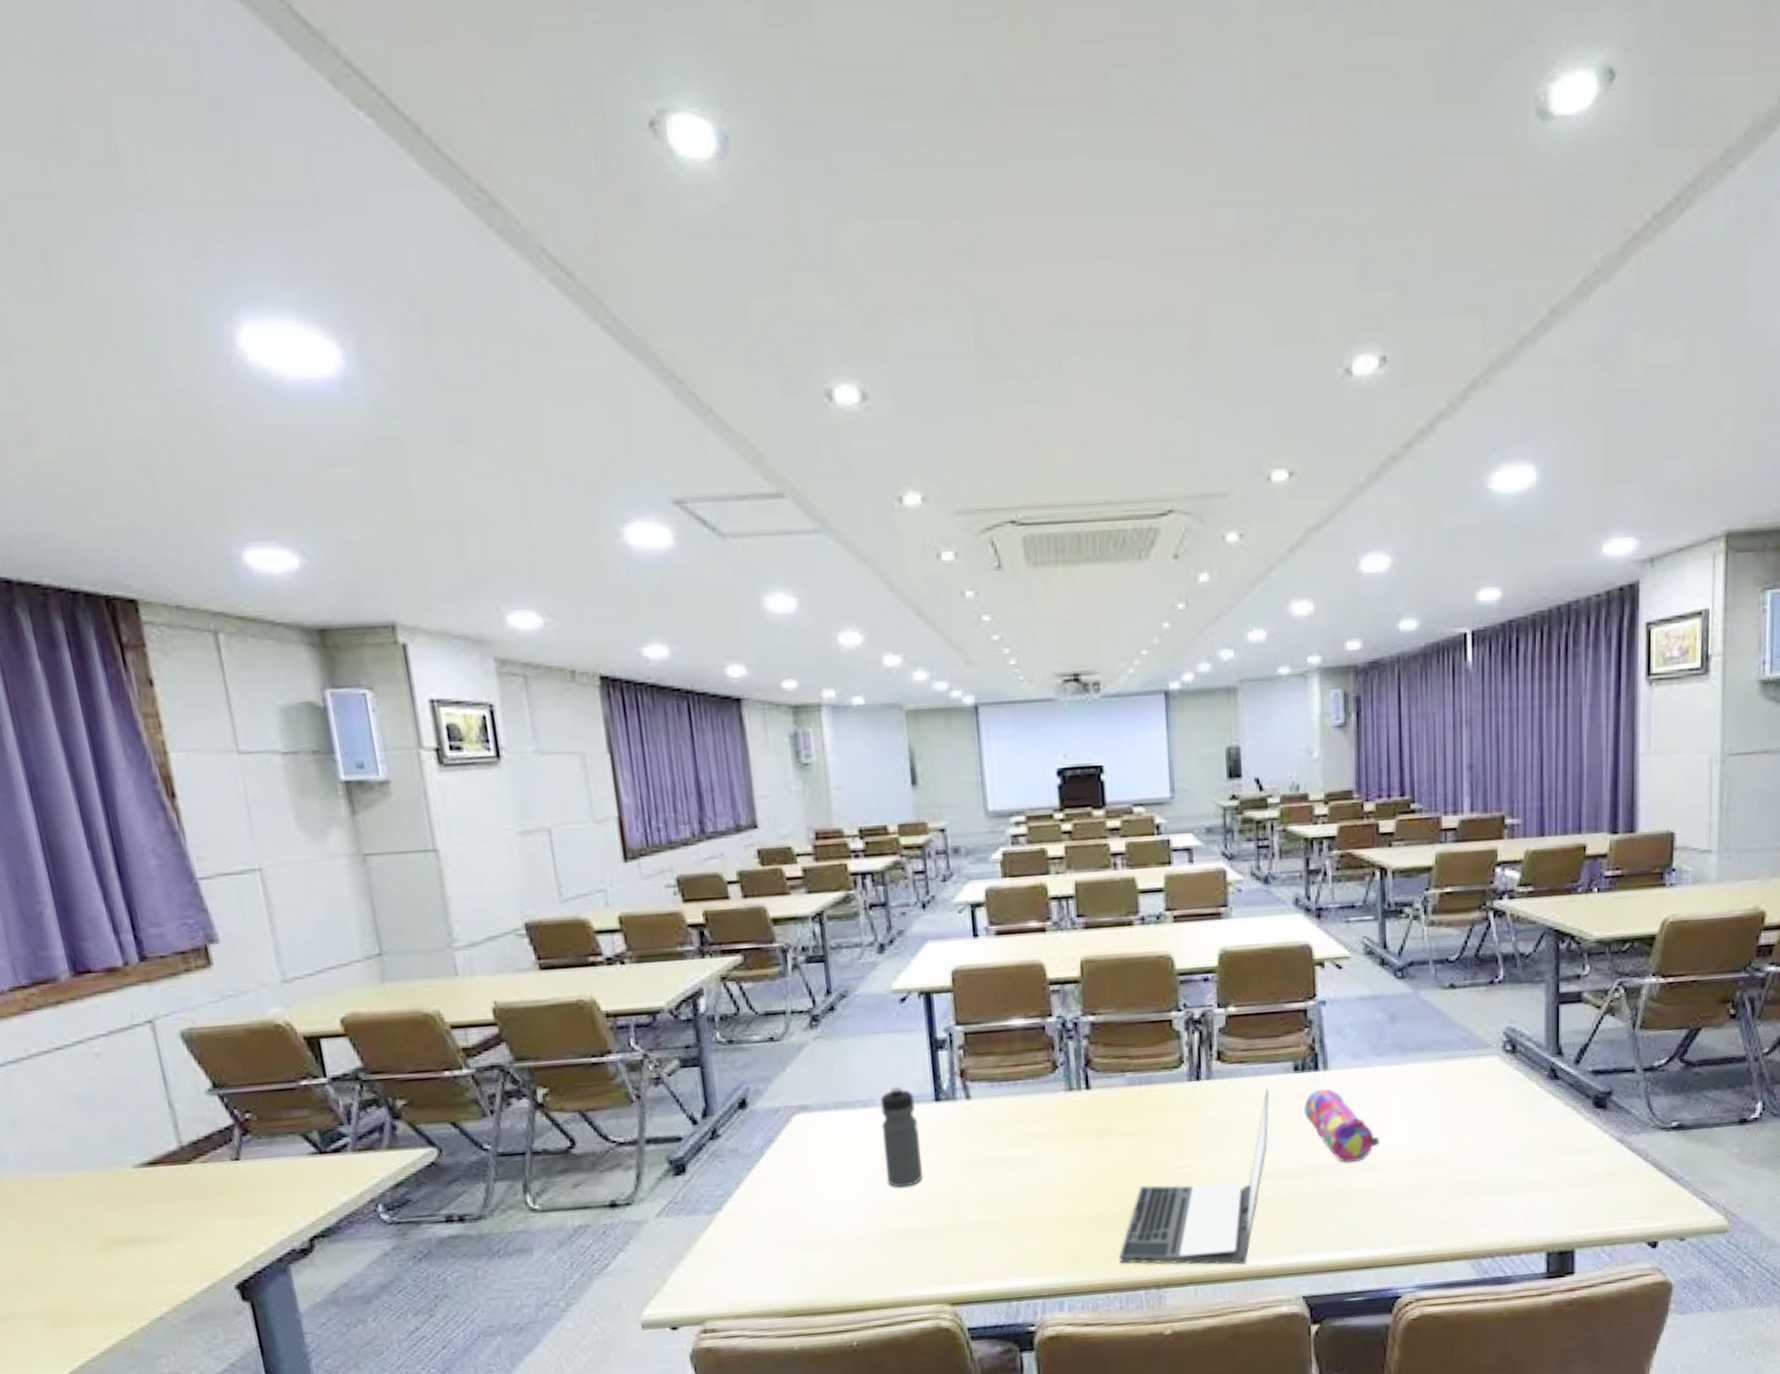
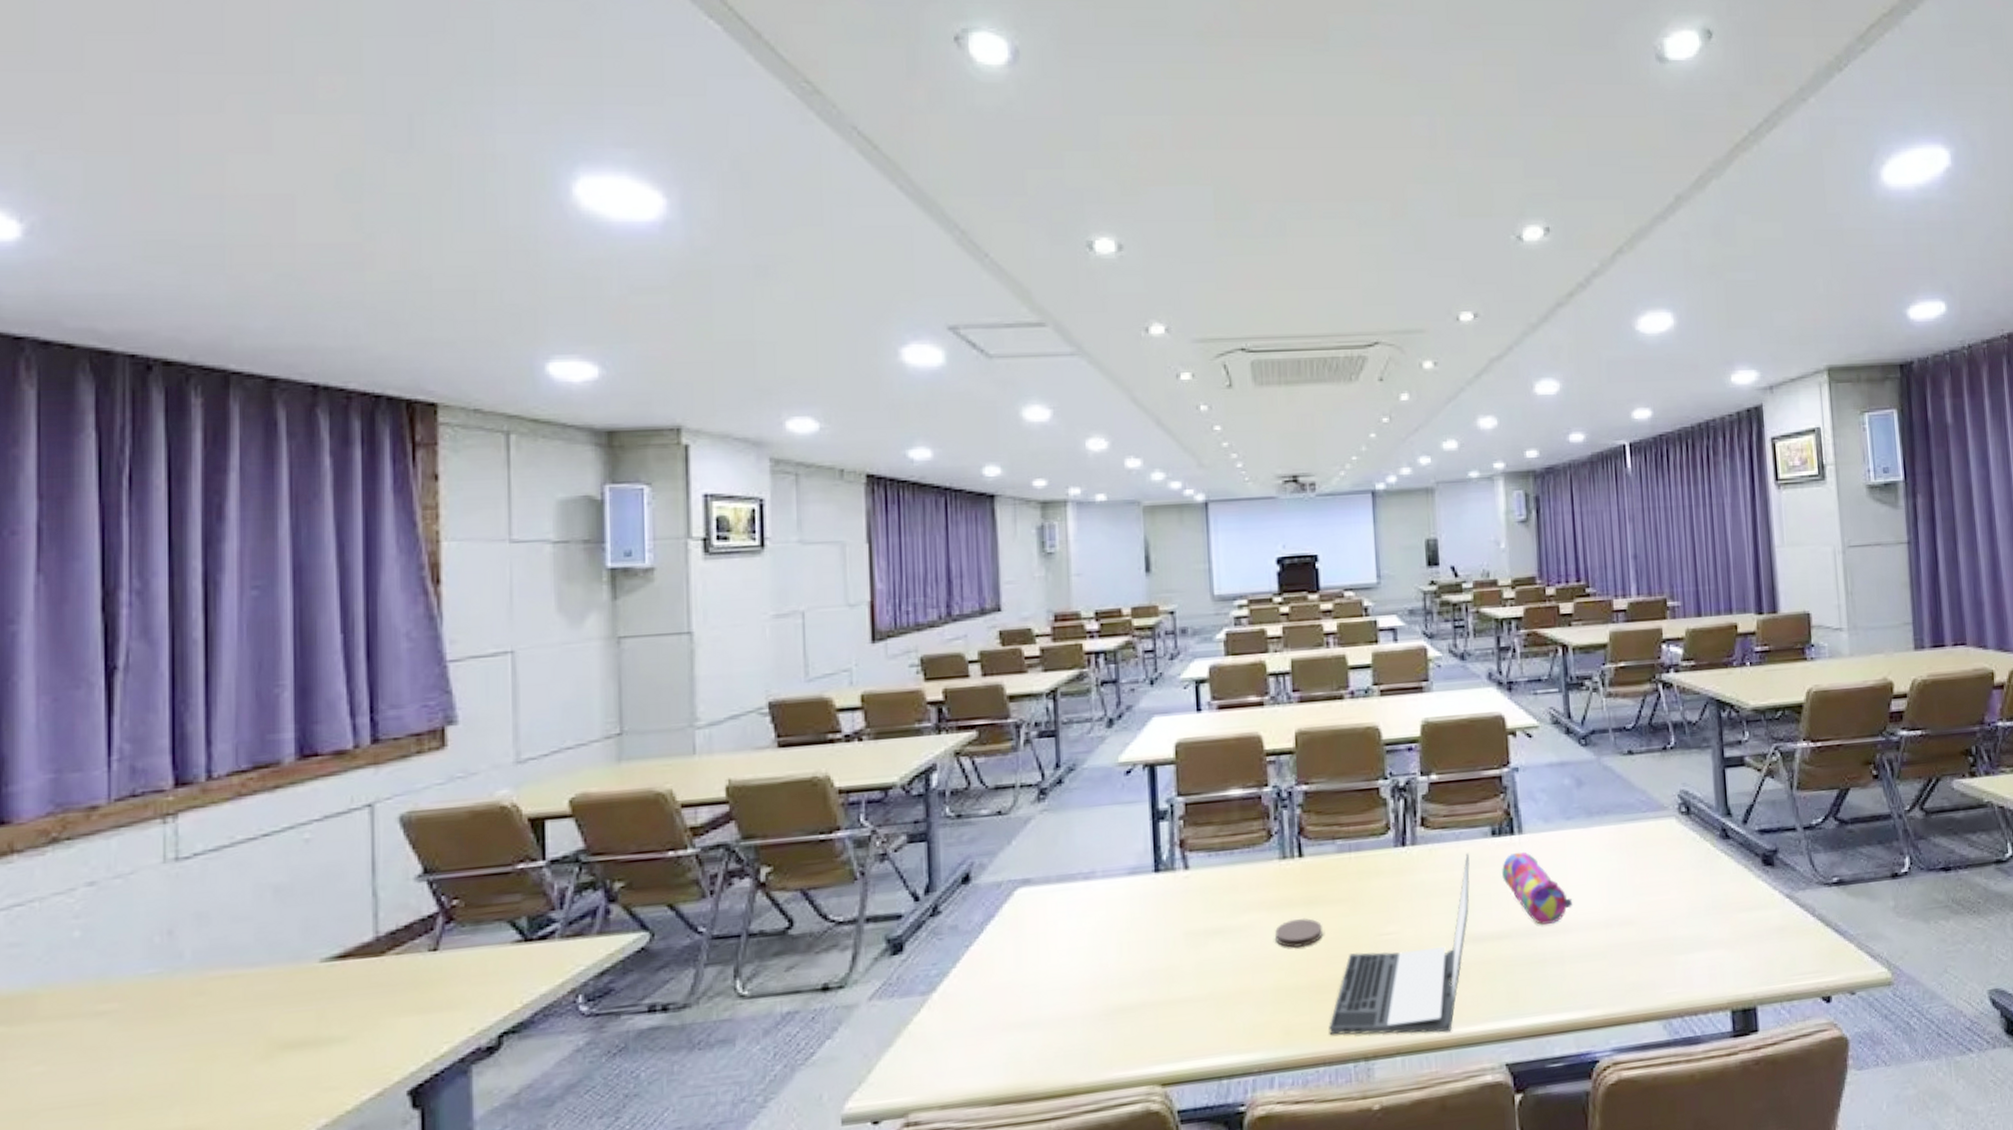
water bottle: present [880,1085,924,1188] -> none [1101,857,1140,962]
coaster: none [1062,1149,1112,1180] -> present [1275,917,1323,949]

